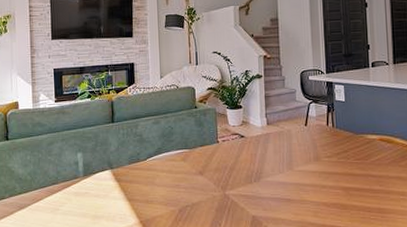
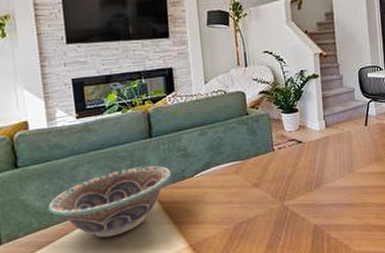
decorative bowl: none [28,147,128,206] -> present [48,165,172,238]

